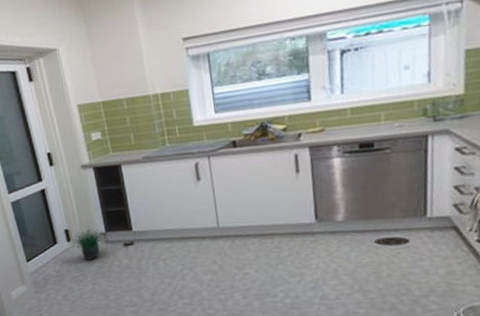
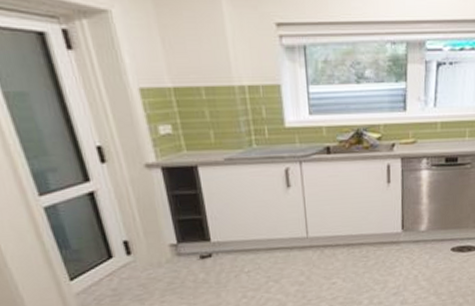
potted plant: present [70,225,104,260] -> none [130,235,175,276]

